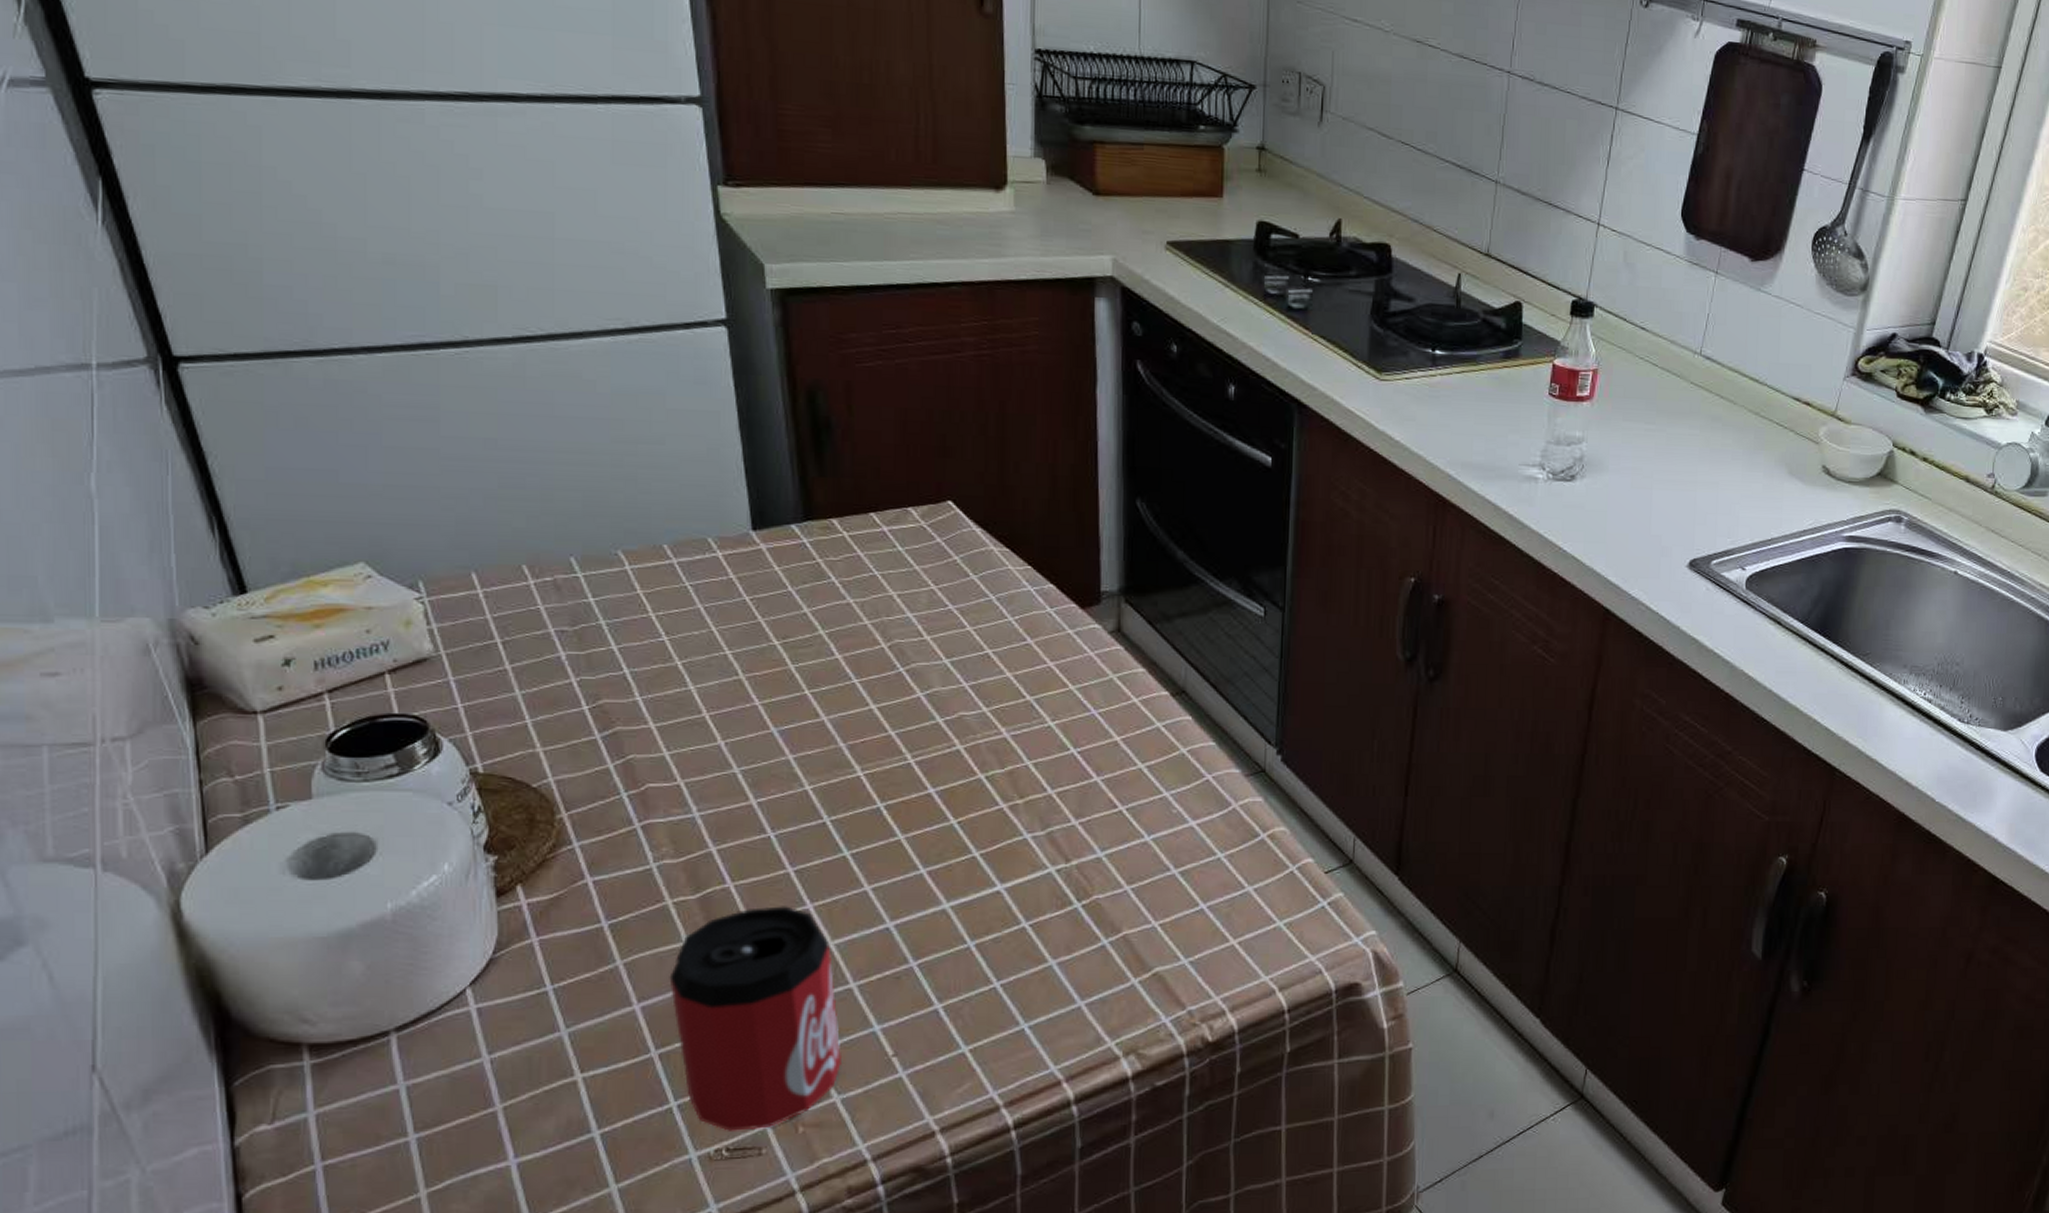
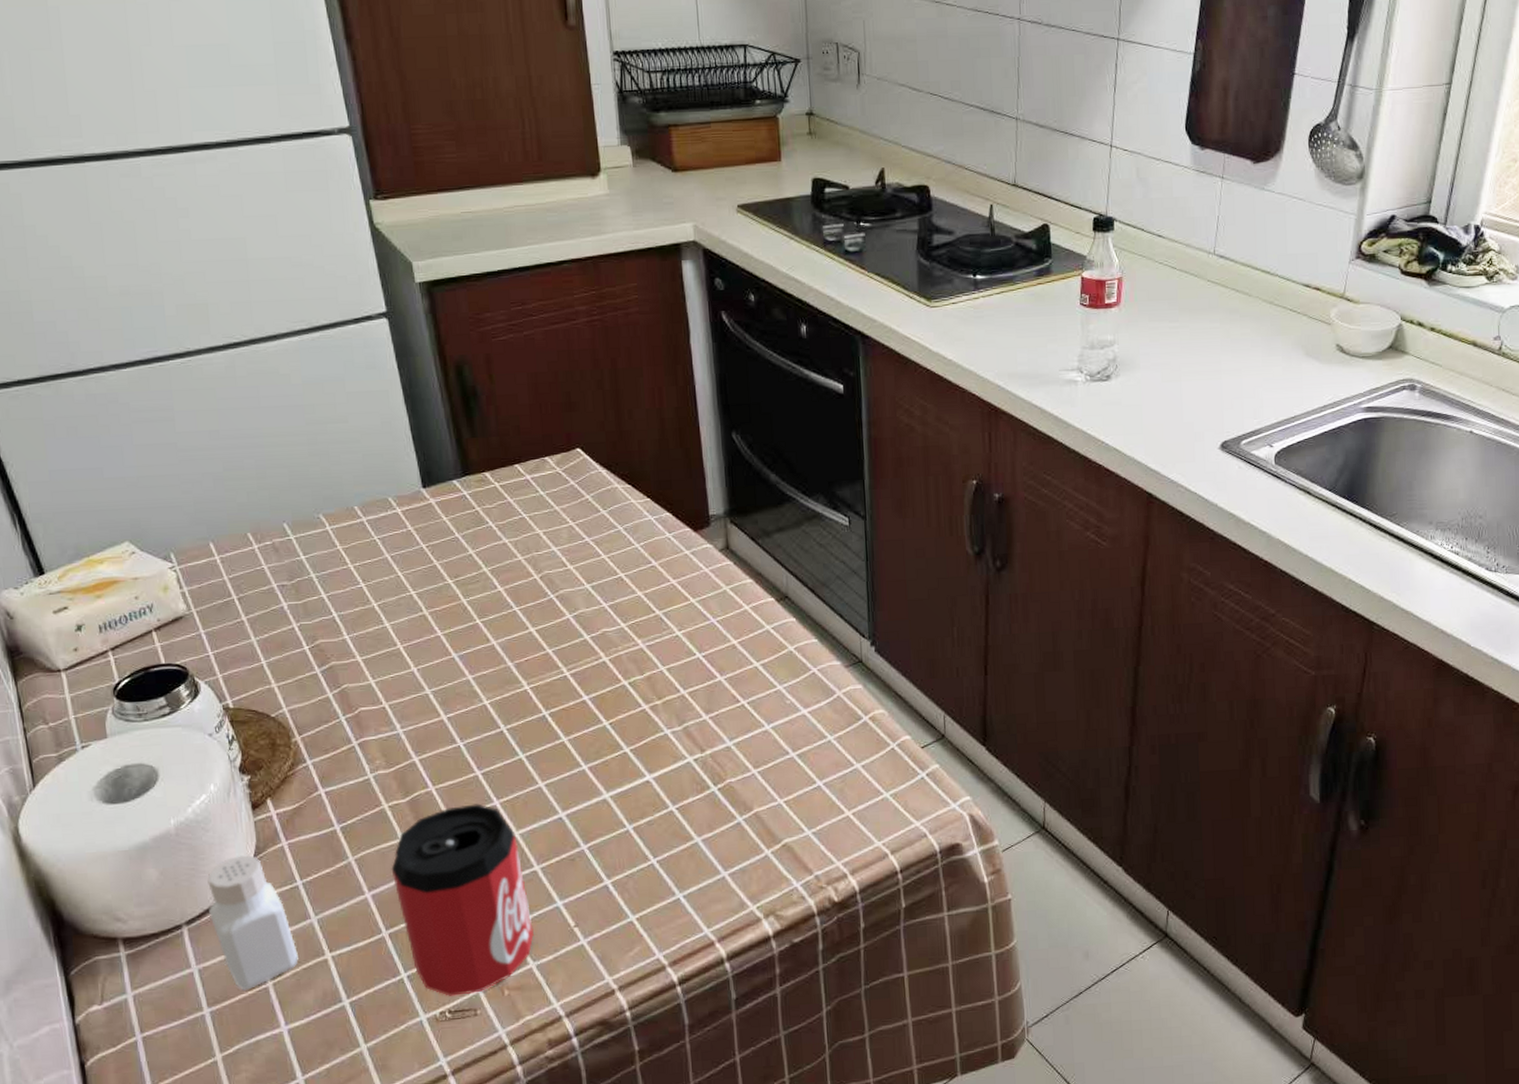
pepper shaker: none [427,951,539,1114] -> present [207,855,298,990]

